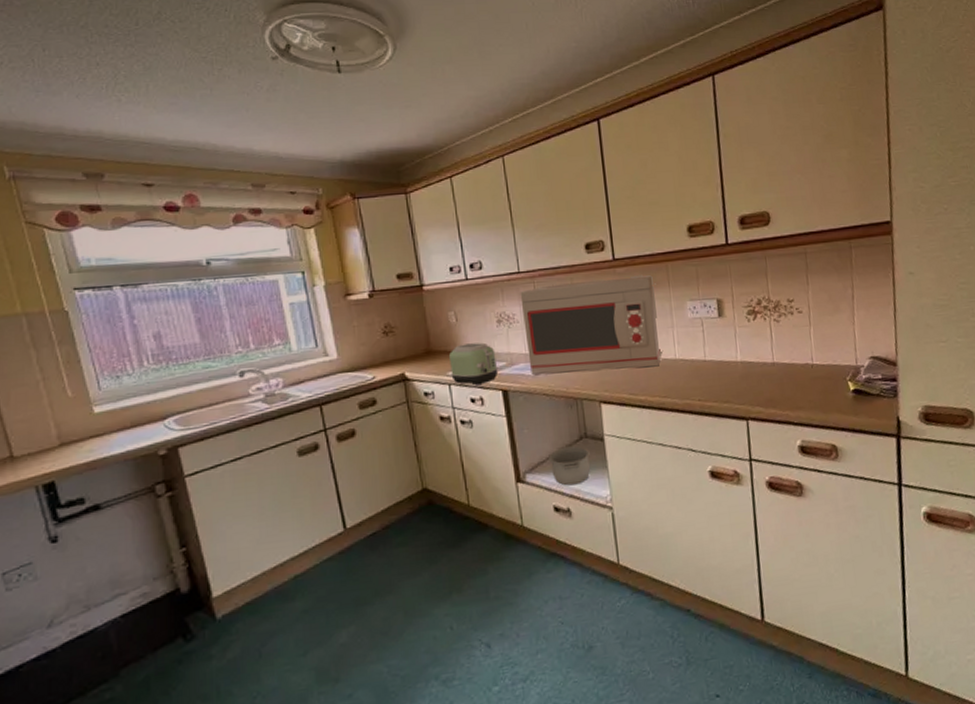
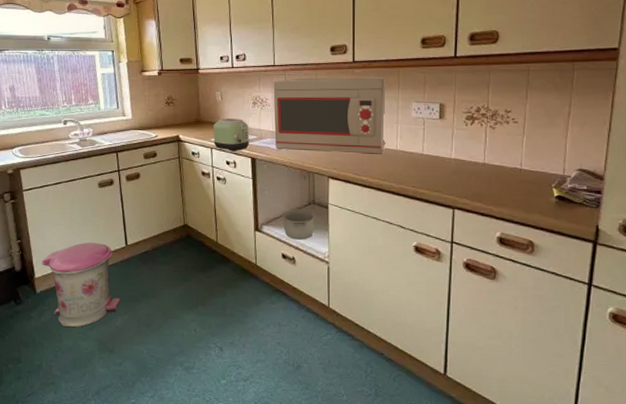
trash can: none [221,532,344,659] -> present [41,242,121,328]

